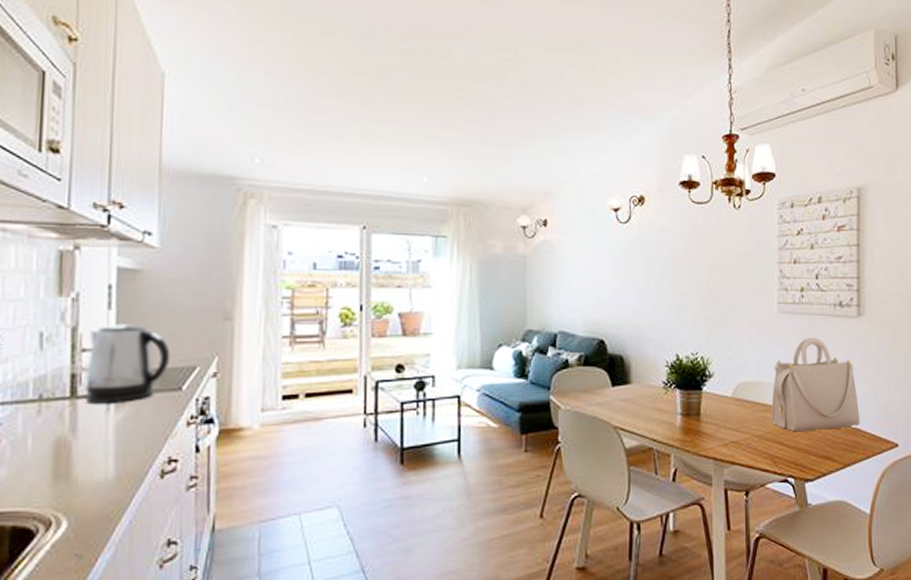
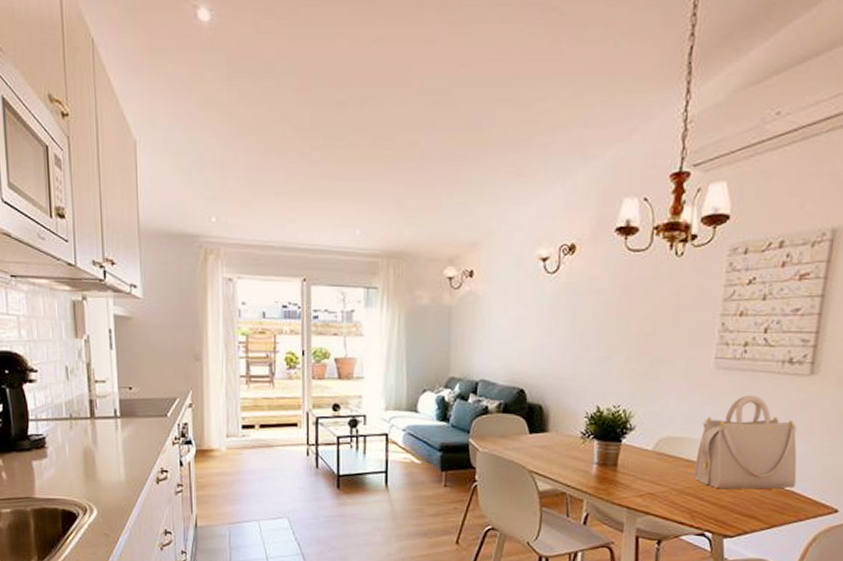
kettle: present [85,324,171,404] -> none [99,361,158,424]

